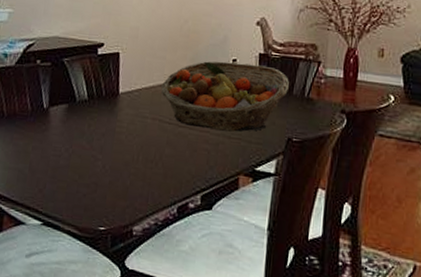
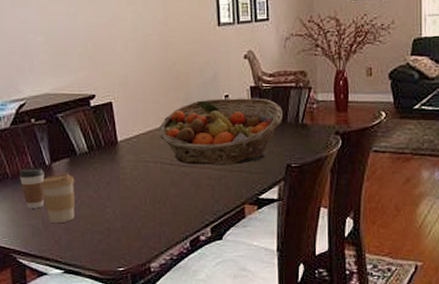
coffee cup: none [14,109,41,152] -> present [19,168,45,209]
coffee cup: none [34,118,70,171] -> present [41,173,75,224]

